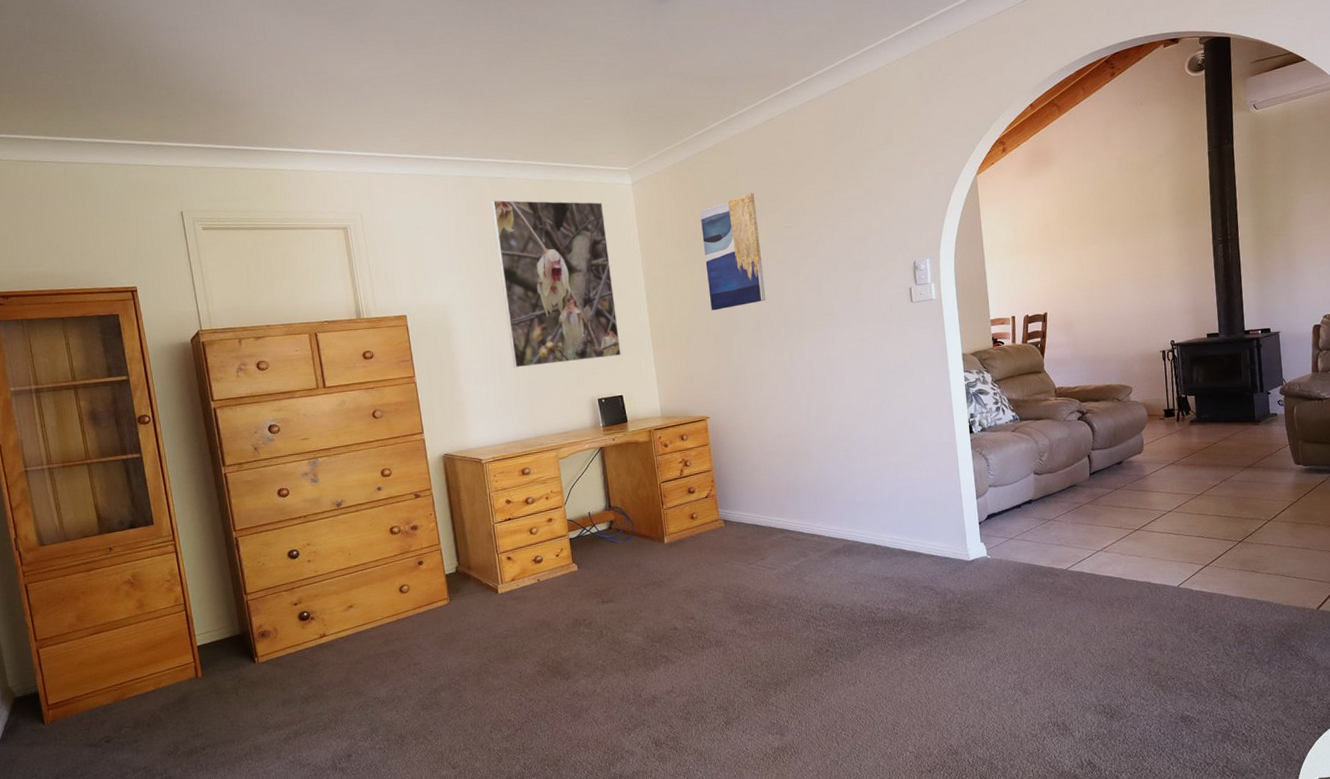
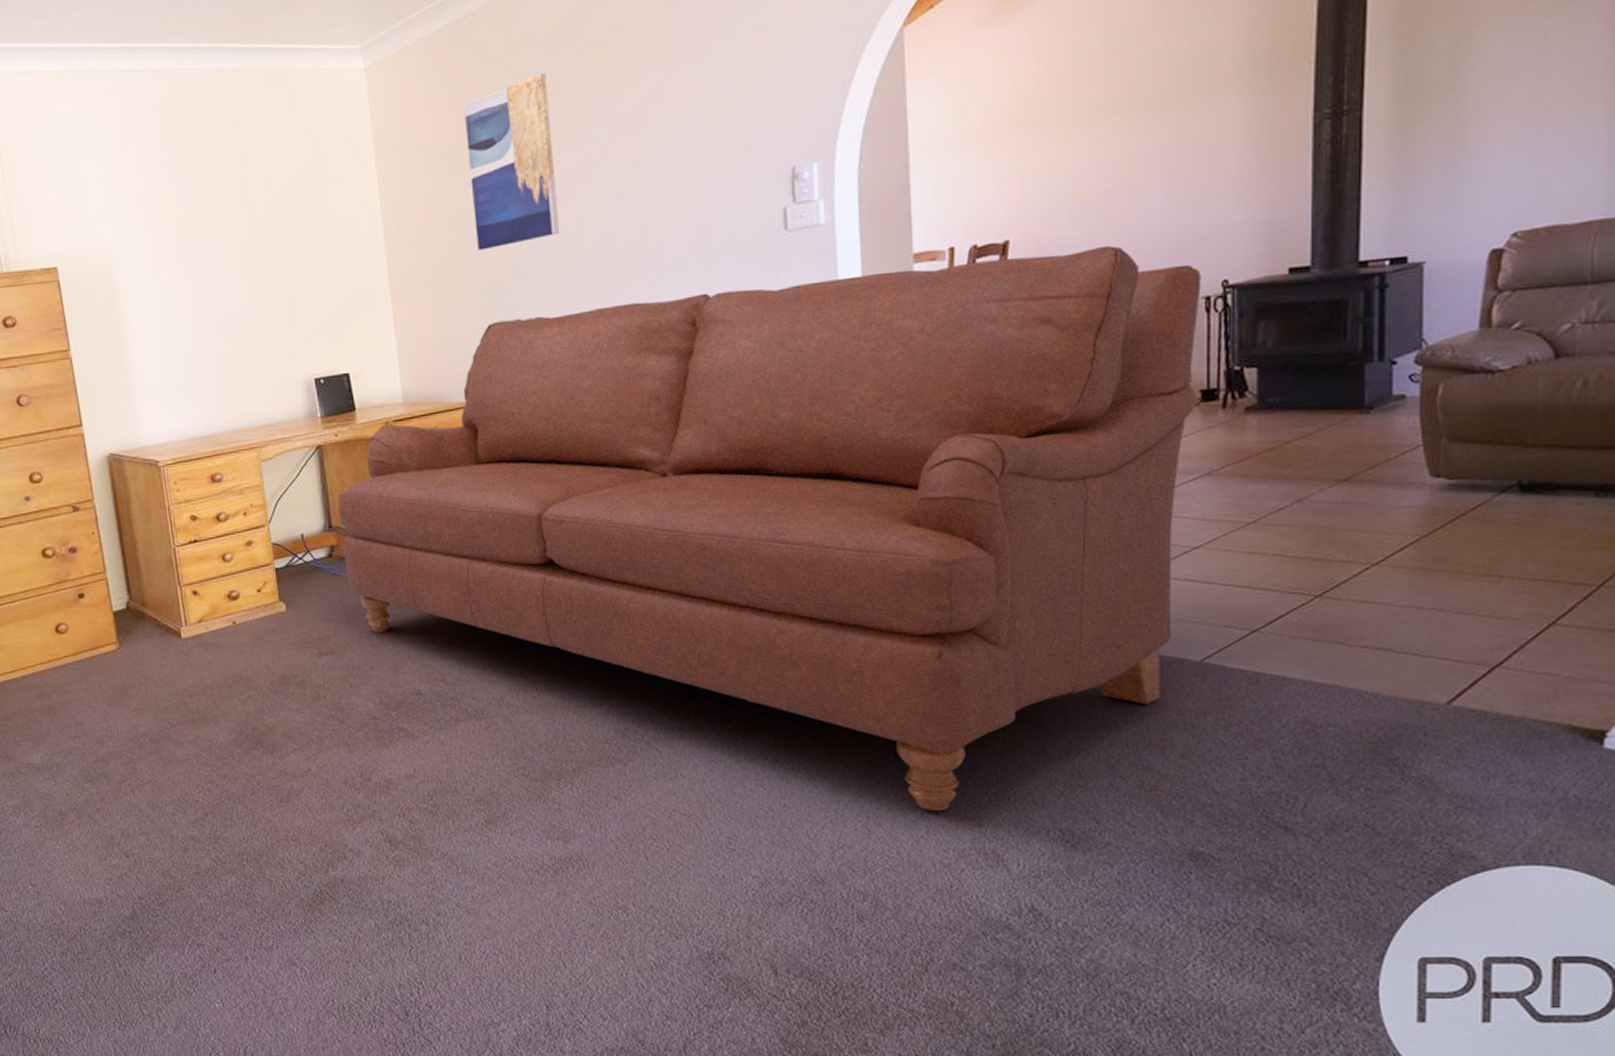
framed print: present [492,200,621,368] -> none [168,98,348,337]
sofa: none [615,317,1162,697] -> present [337,245,1201,812]

